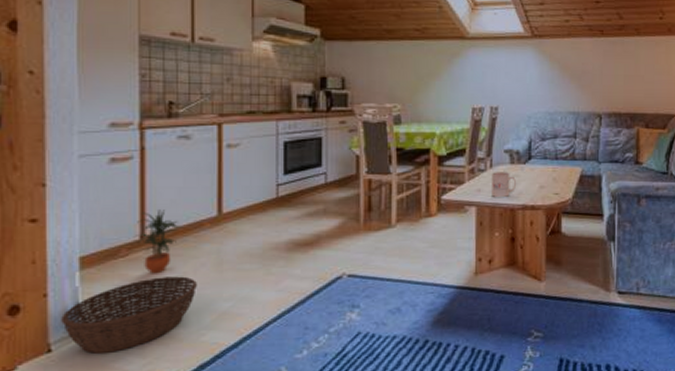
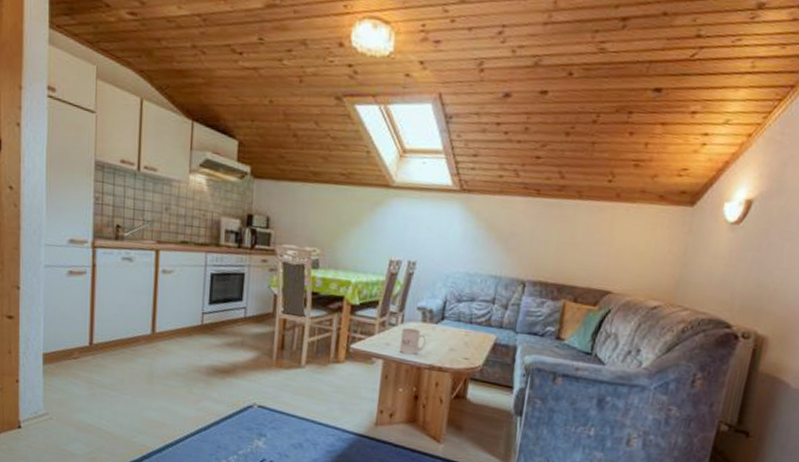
basket: present [61,276,198,354] -> none [29,380,133,438]
potted plant: present [135,210,180,274] -> none [86,321,121,378]

